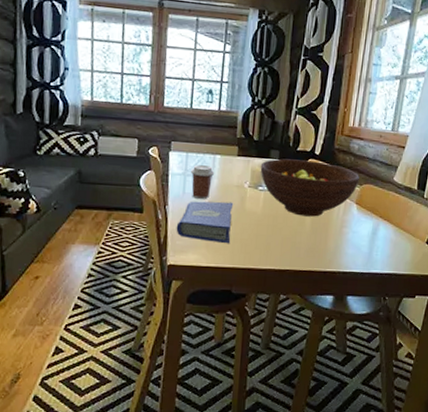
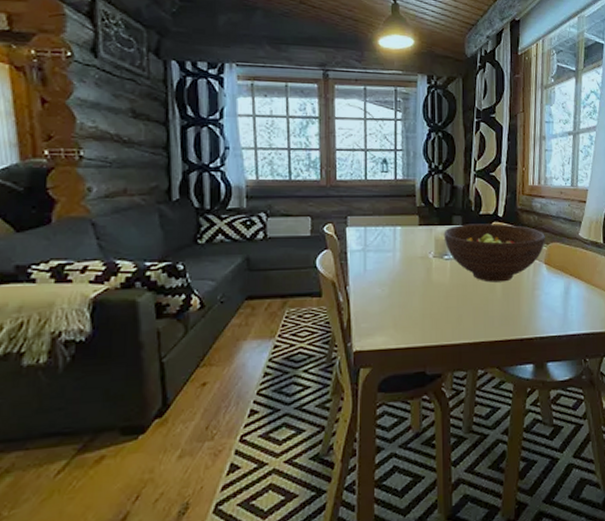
hardcover book: present [176,201,234,244] -> none [360,275,420,321]
coffee cup: present [190,164,215,200] -> none [370,237,397,276]

